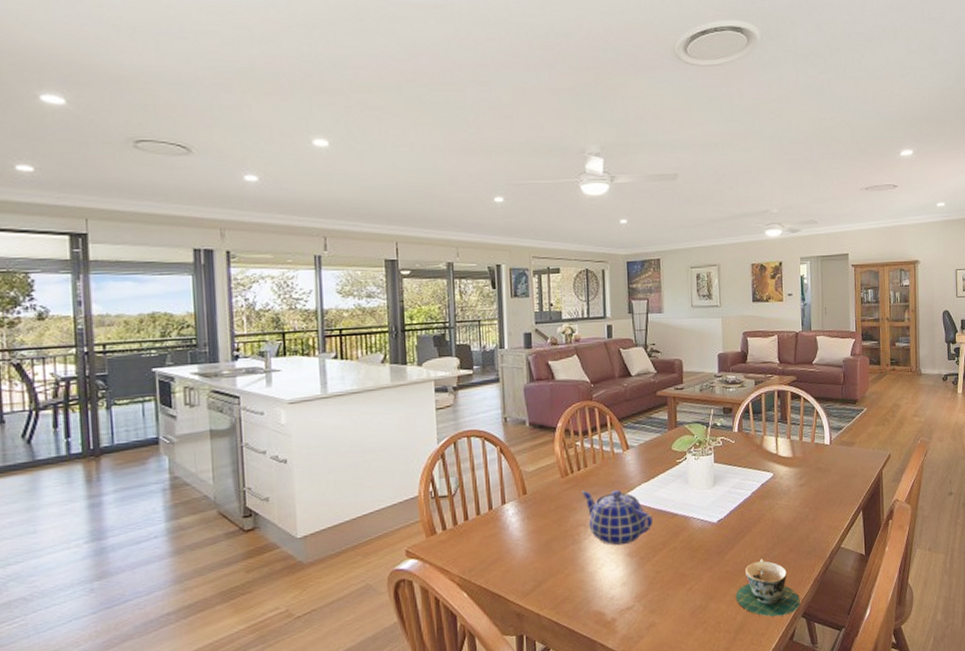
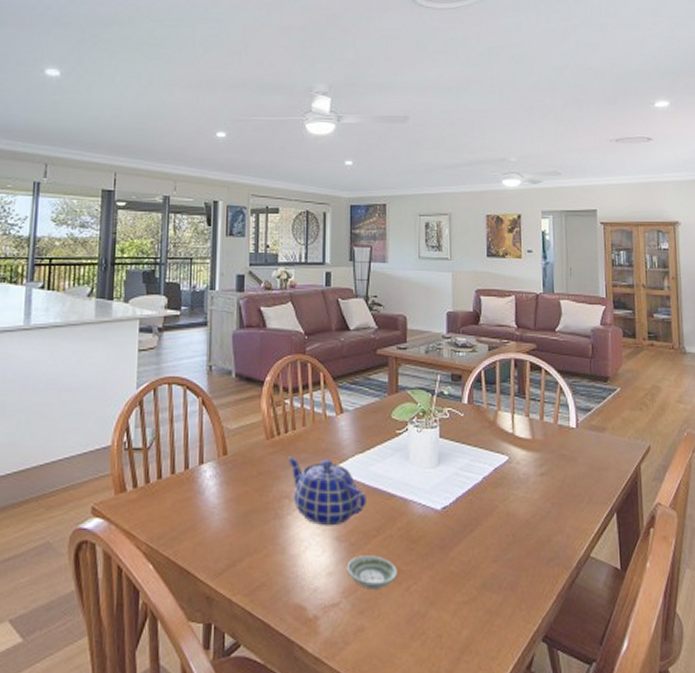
saucer: none [638,564,682,593] -> present [346,555,397,589]
teacup: present [735,558,800,617] -> none [461,560,540,637]

